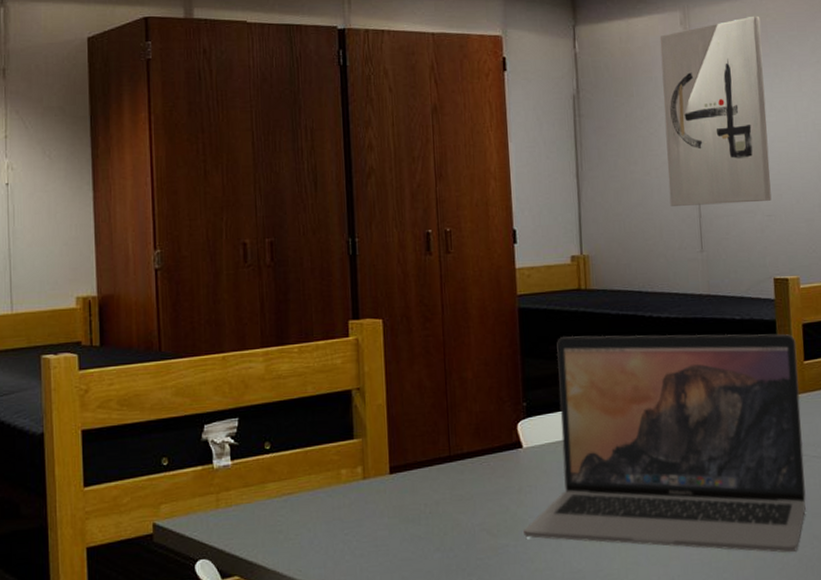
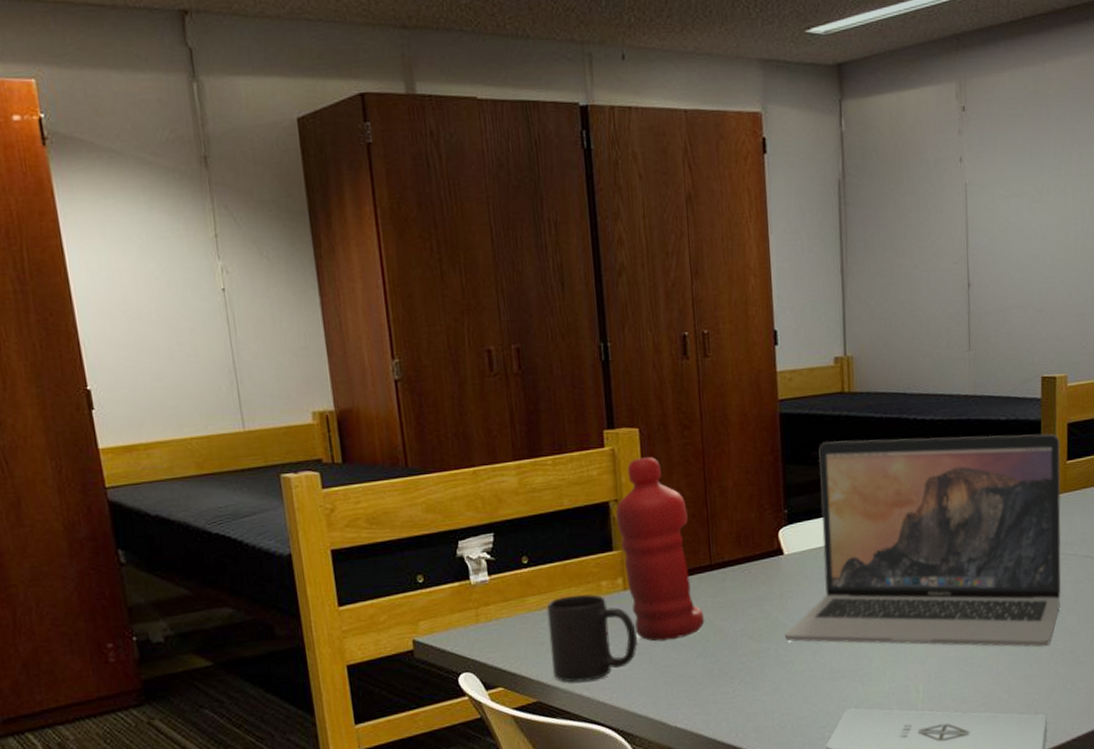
mug: none [286,482,375,574] -> present [546,594,637,682]
water bottle: none [357,347,443,534] -> present [615,457,705,642]
wall art: present [659,15,772,206] -> none [933,87,1044,302]

